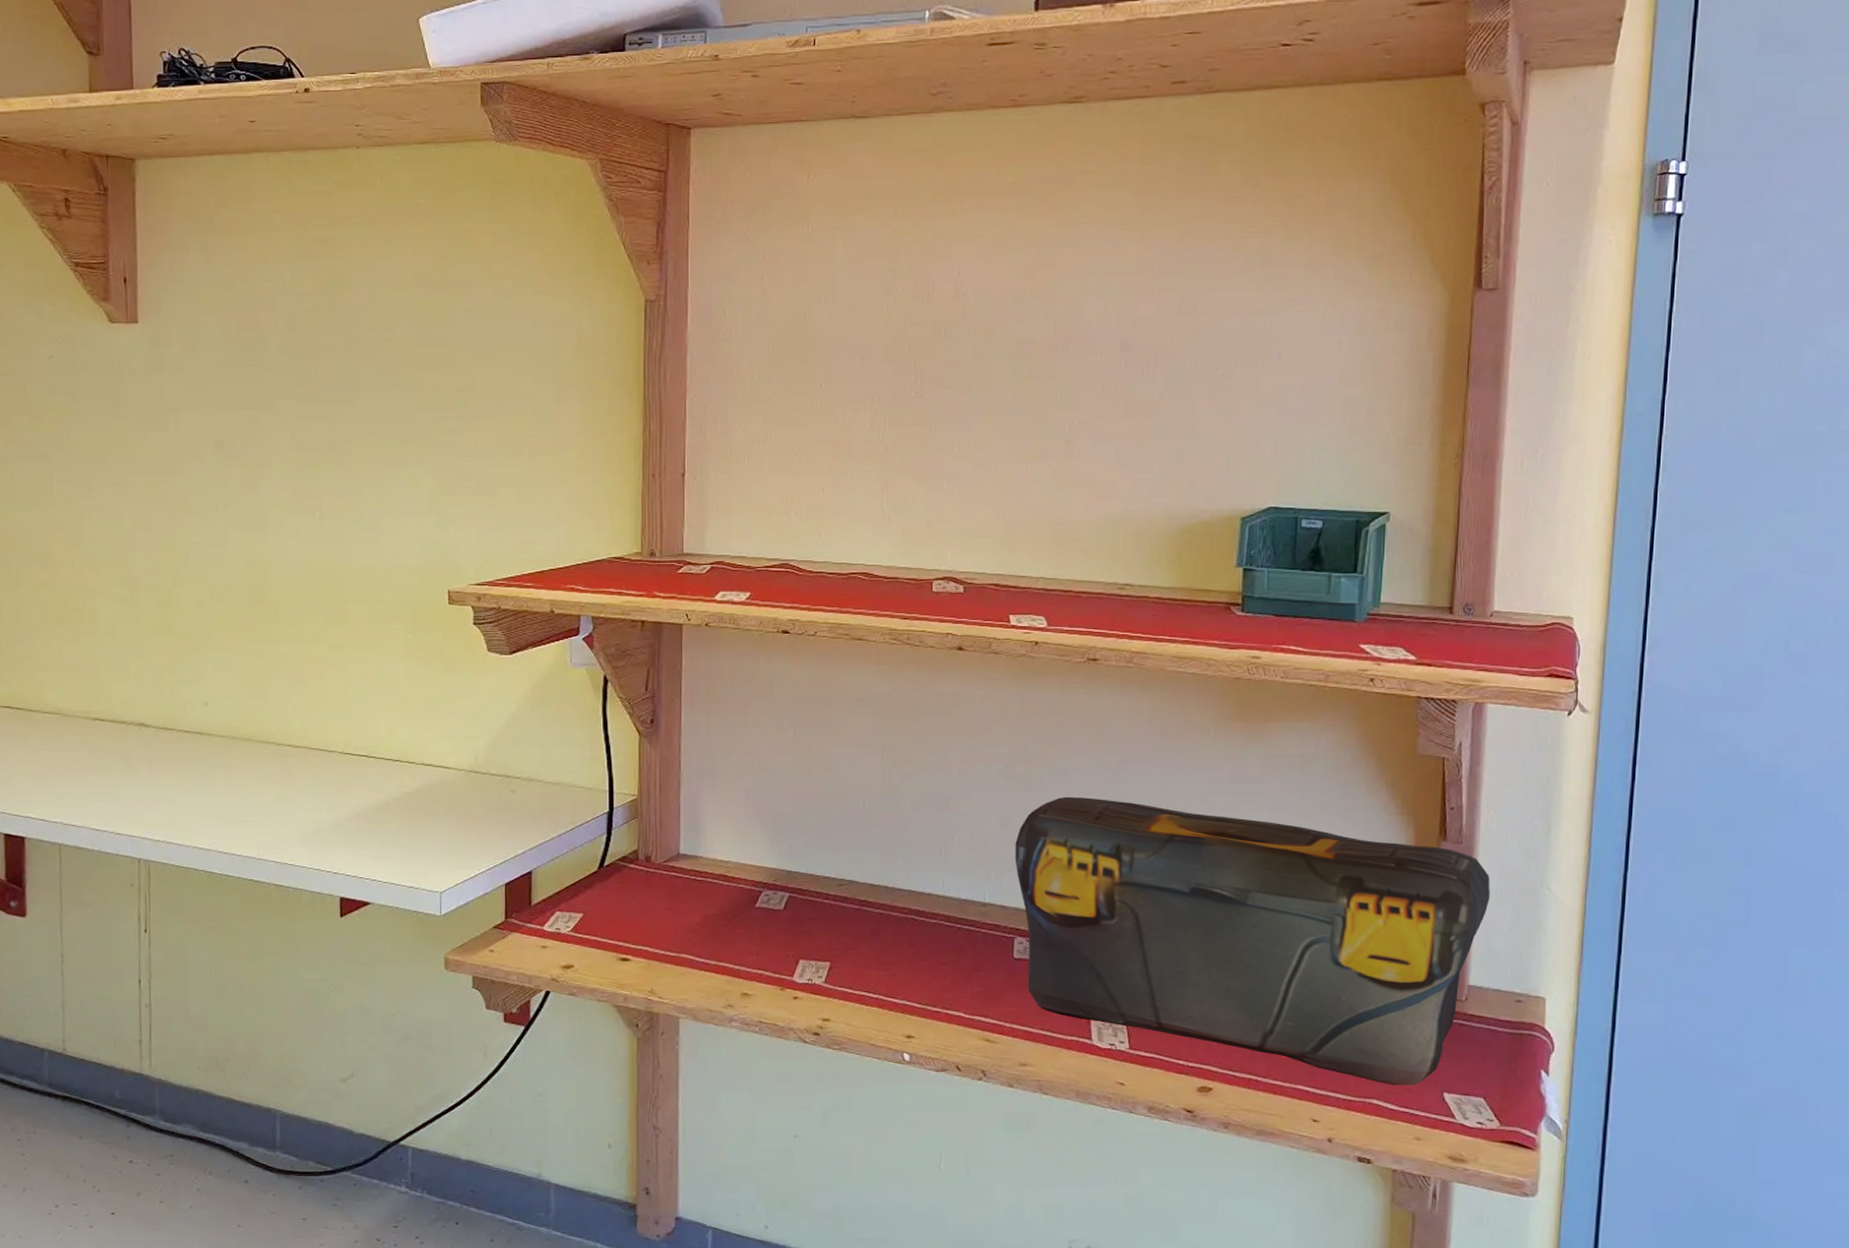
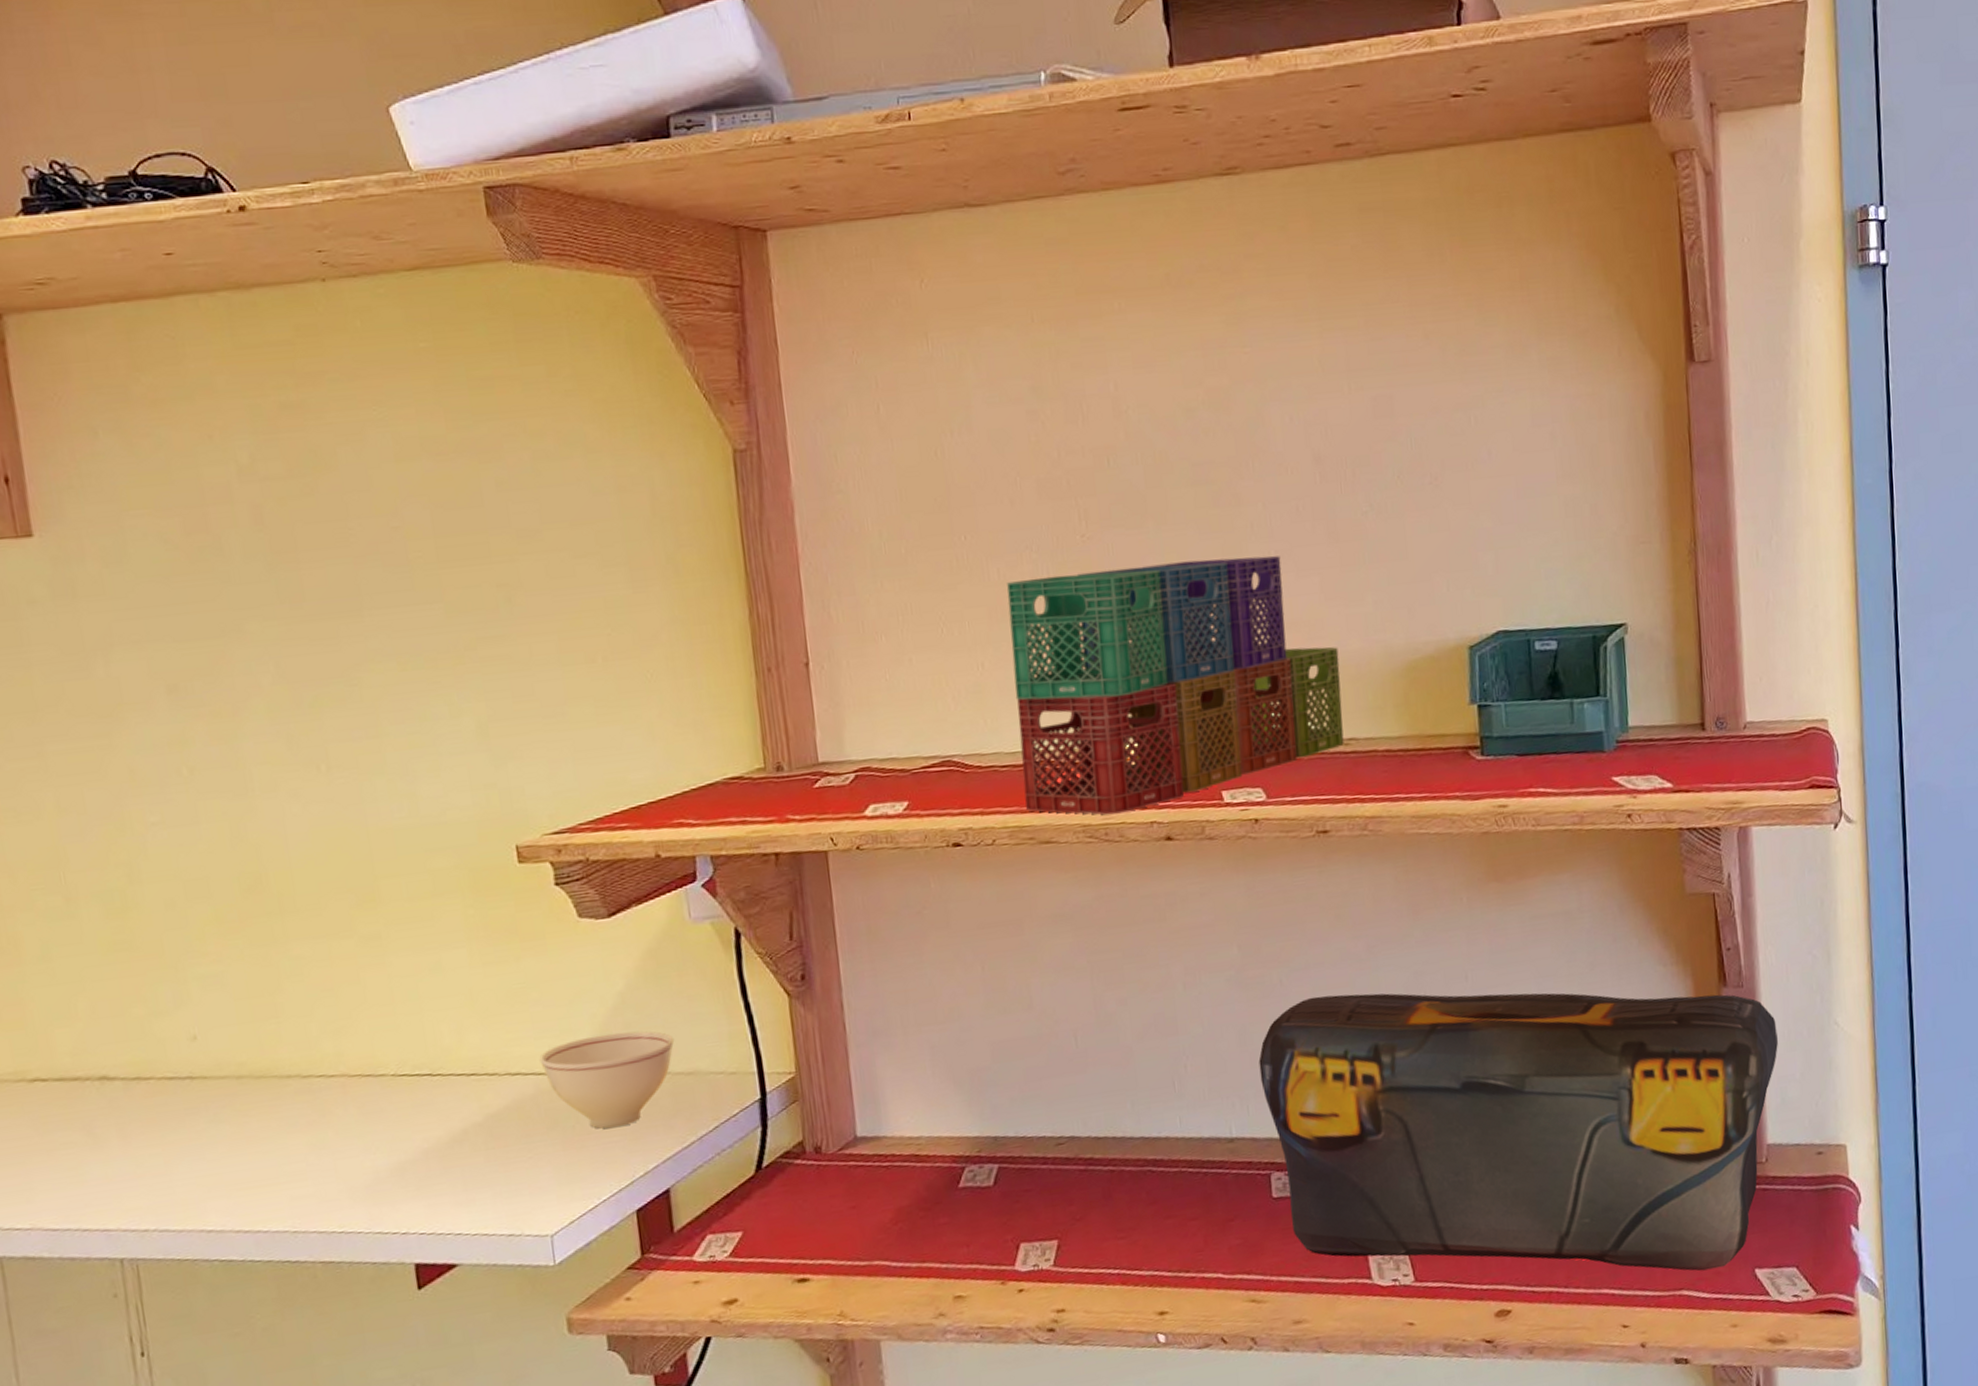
bowl: none [447,744,549,818] -> present [539,1031,675,1129]
plastic crate: none [845,421,1124,623] -> present [1007,556,1344,815]

